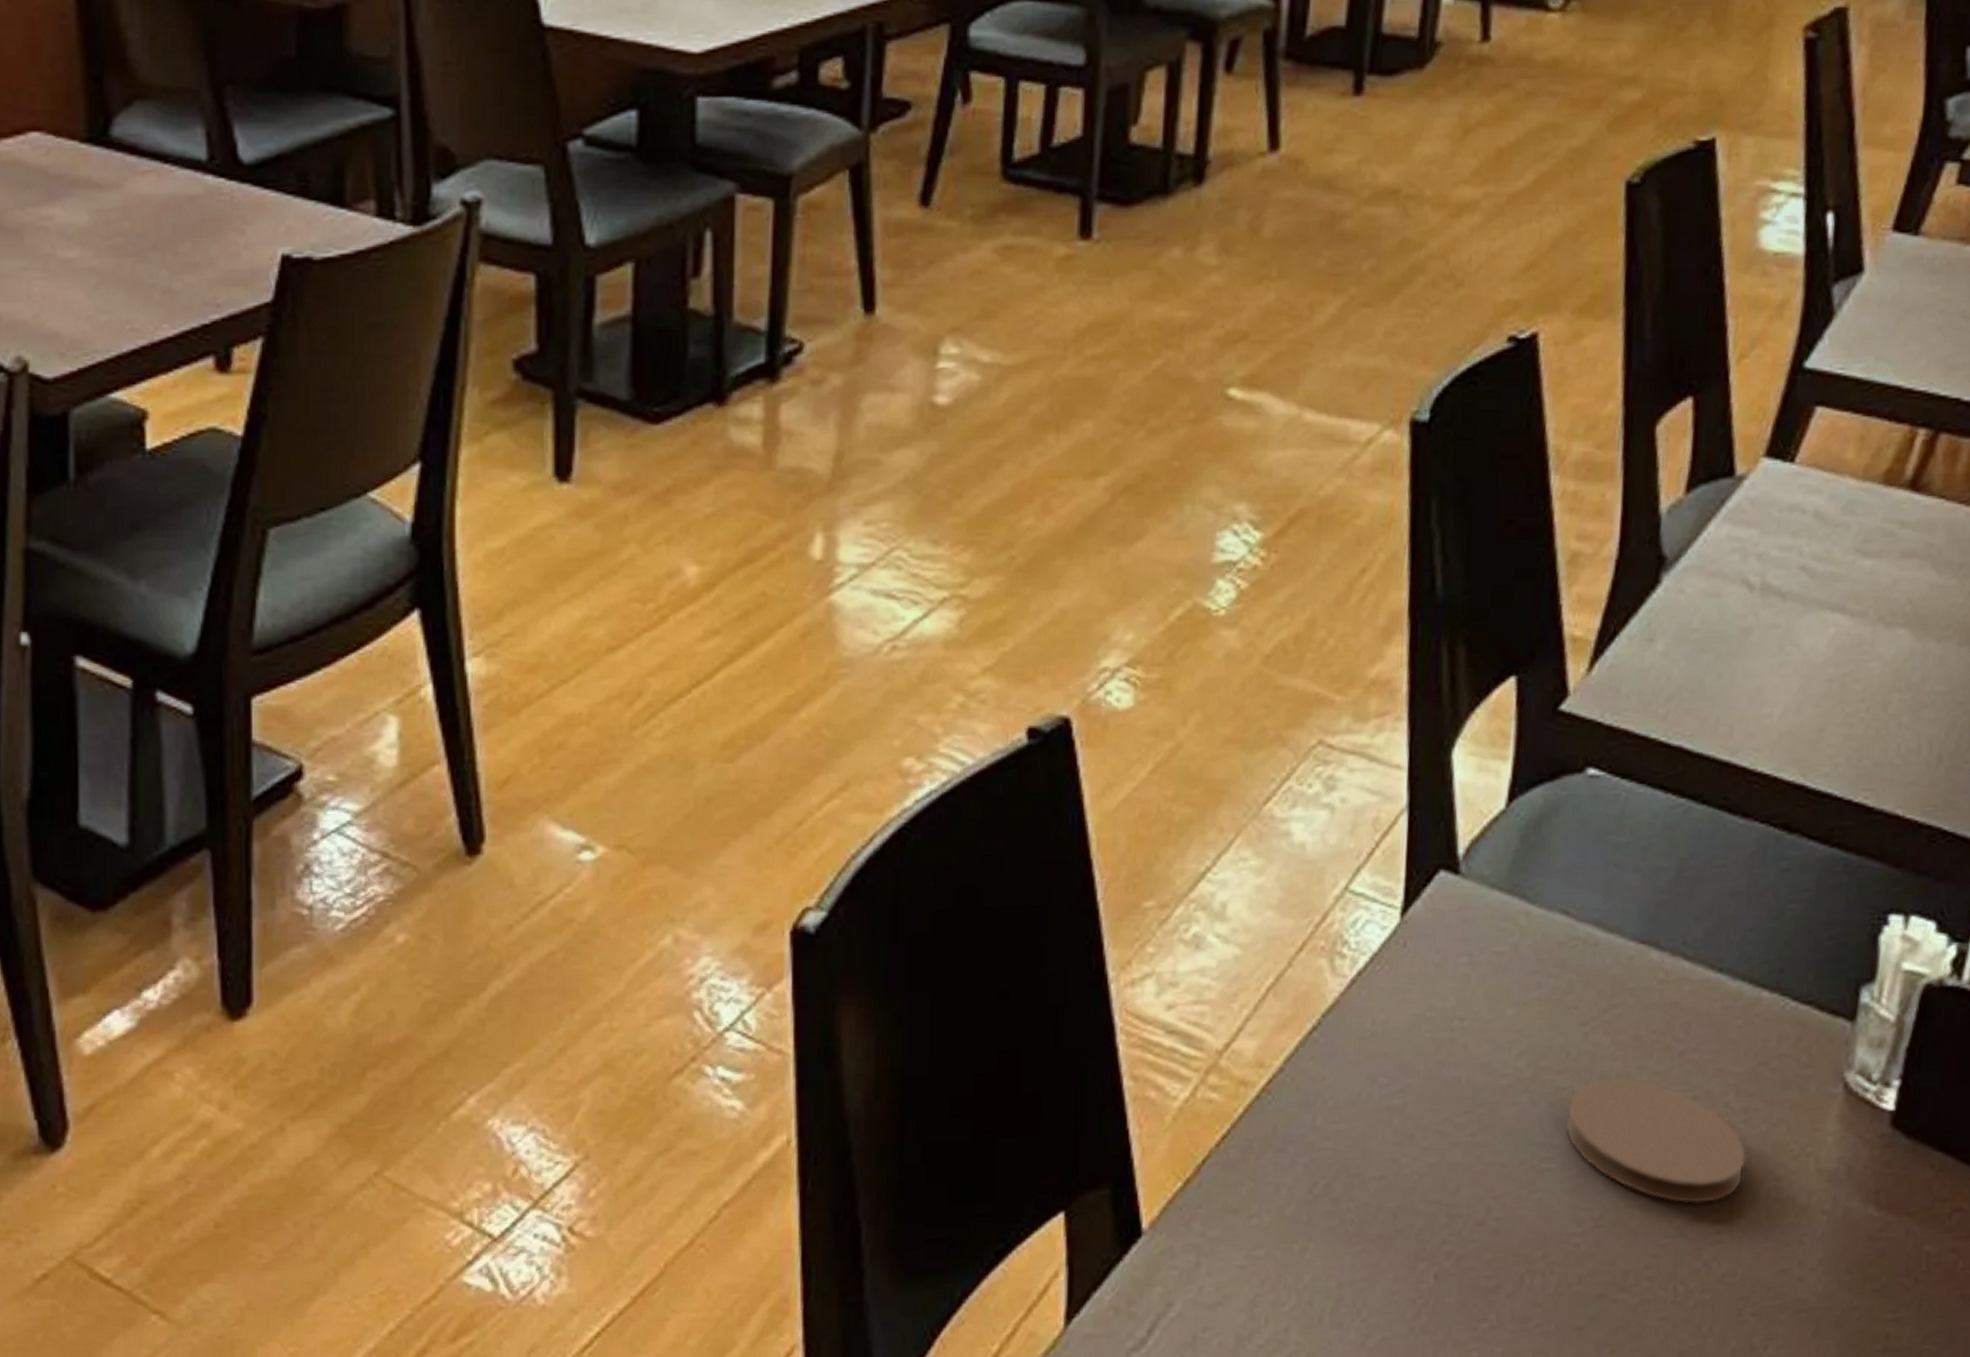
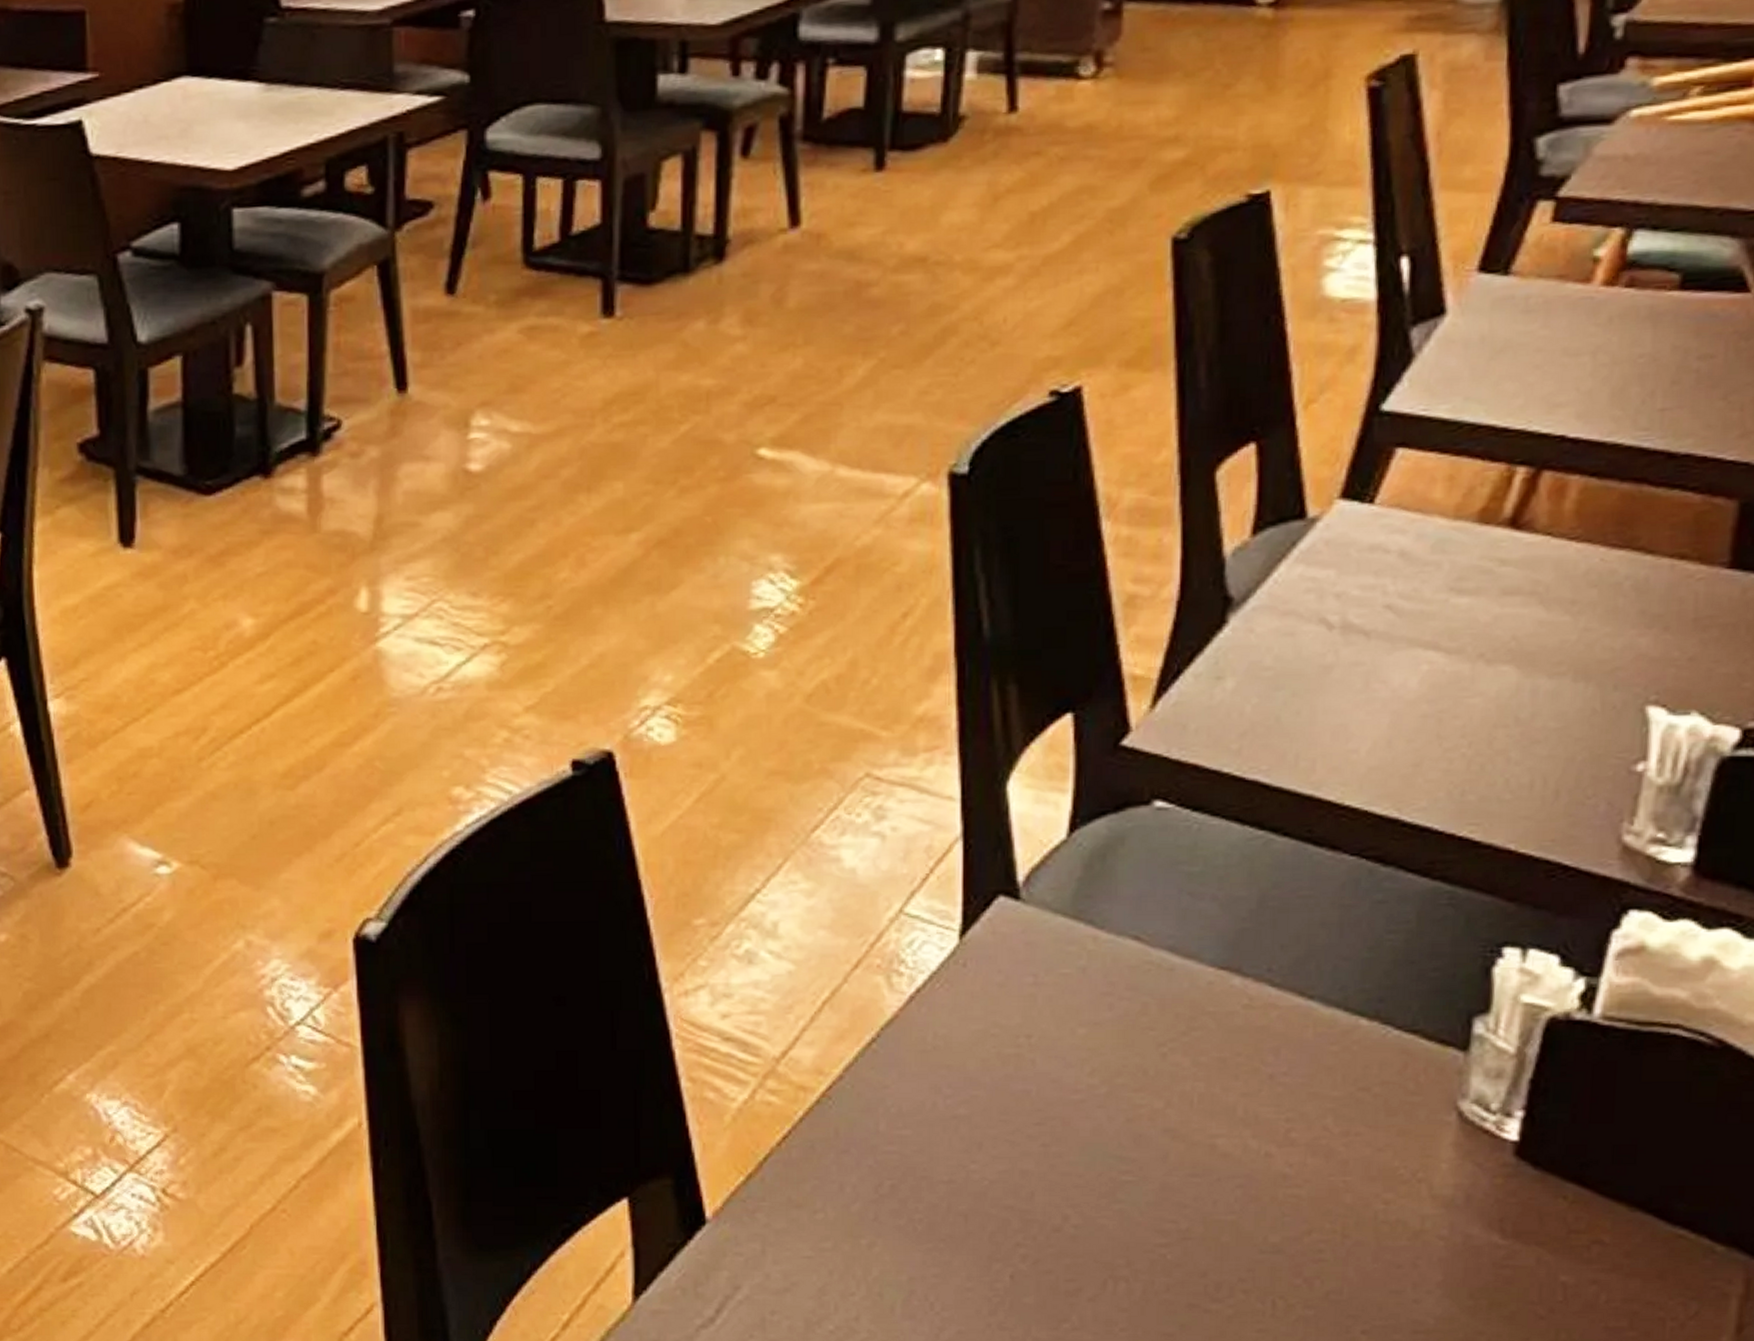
coaster: present [1565,1077,1747,1205] -> none [1145,1096,1349,1223]

